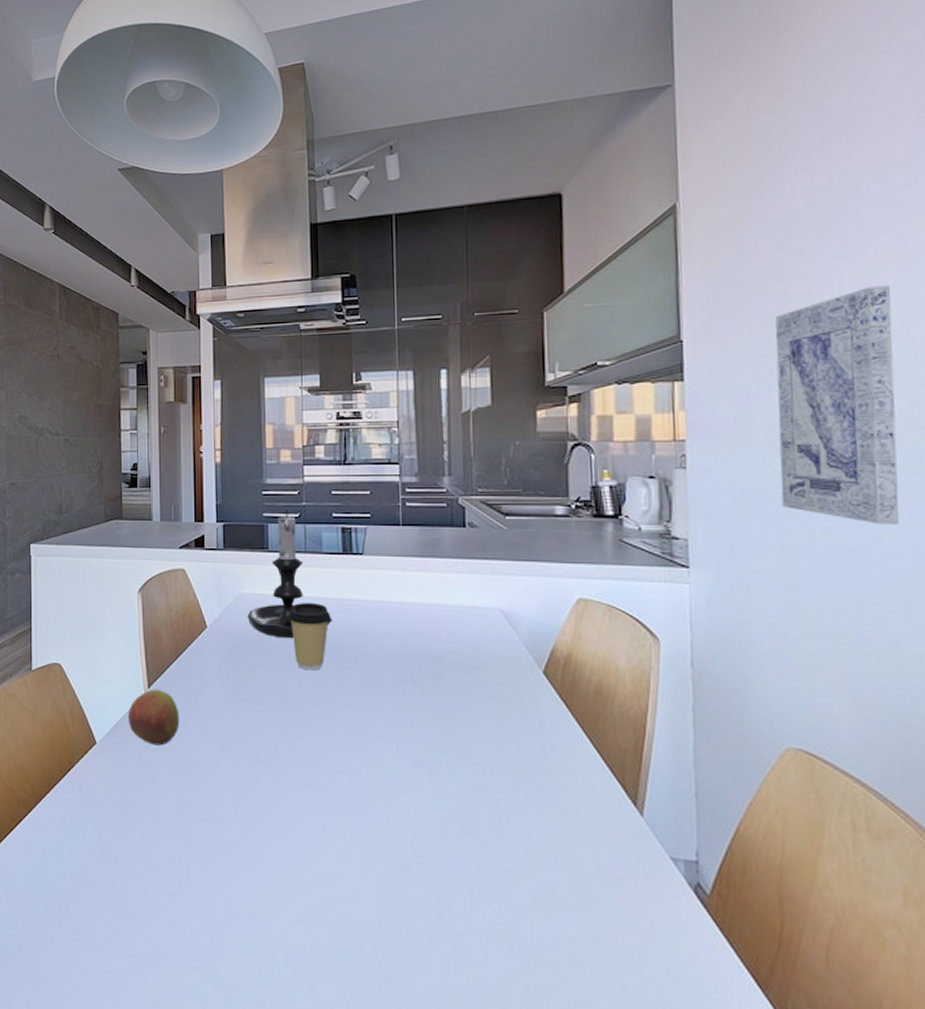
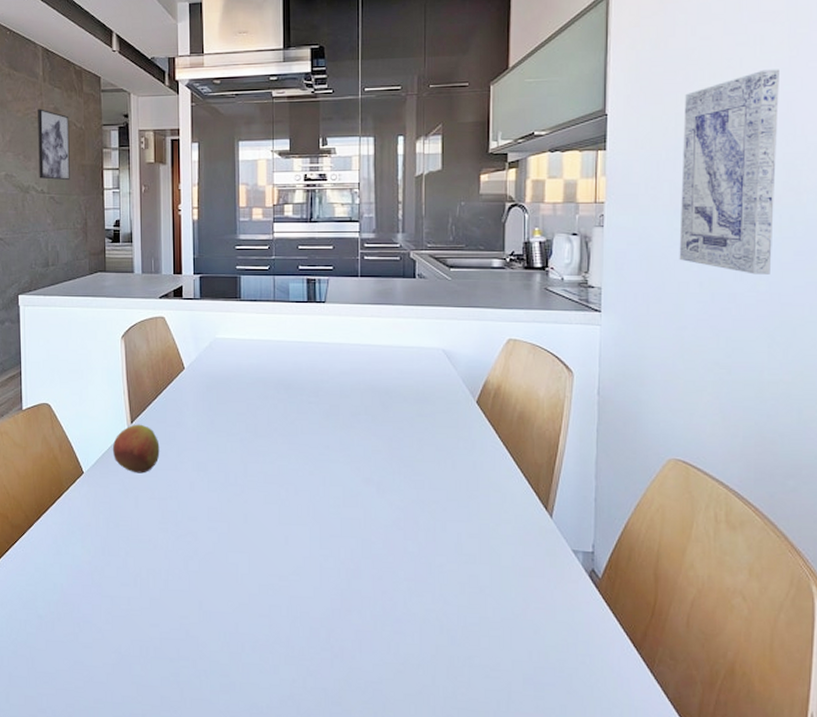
wall art: none [54,347,86,422] -> present [38,108,70,181]
candle holder: present [247,510,333,639] -> none [221,263,298,378]
coffee cup: present [286,603,331,671] -> none [256,346,296,405]

